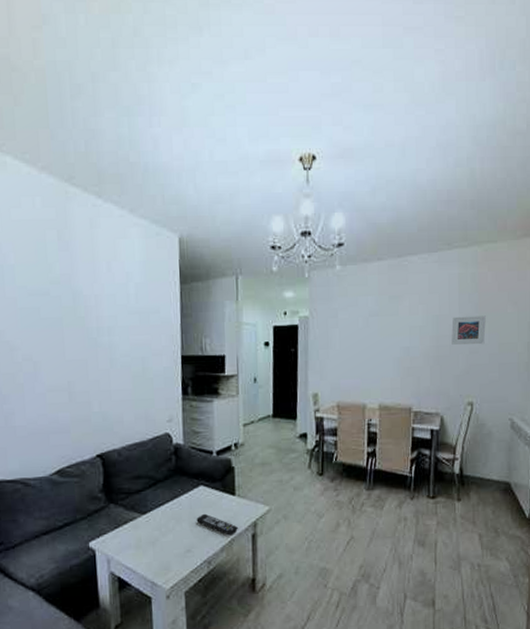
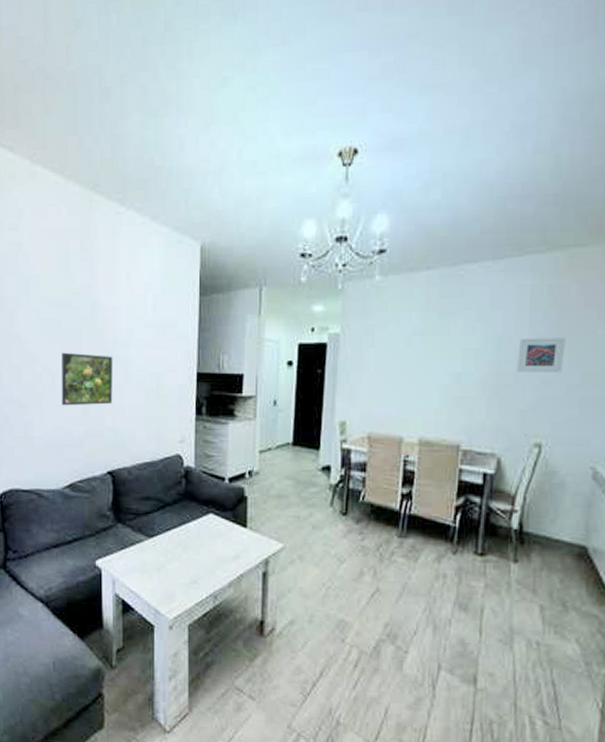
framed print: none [42,340,99,394] -> present [61,352,113,406]
remote control: present [196,513,238,536] -> none [204,544,248,571]

